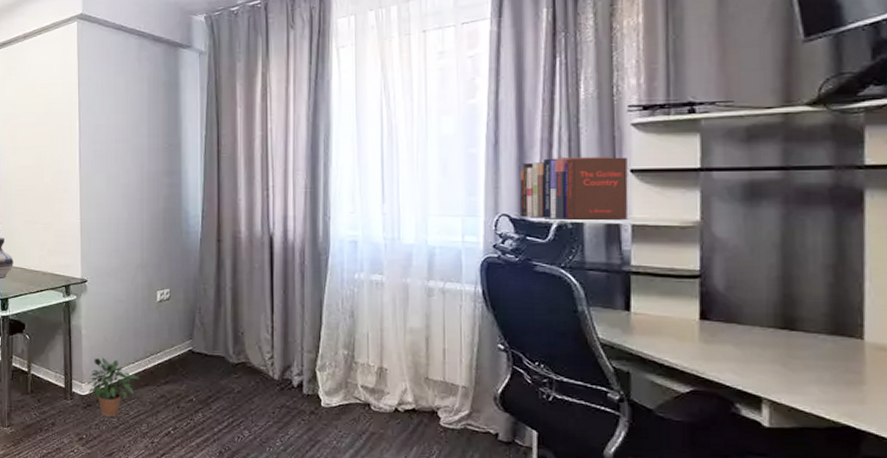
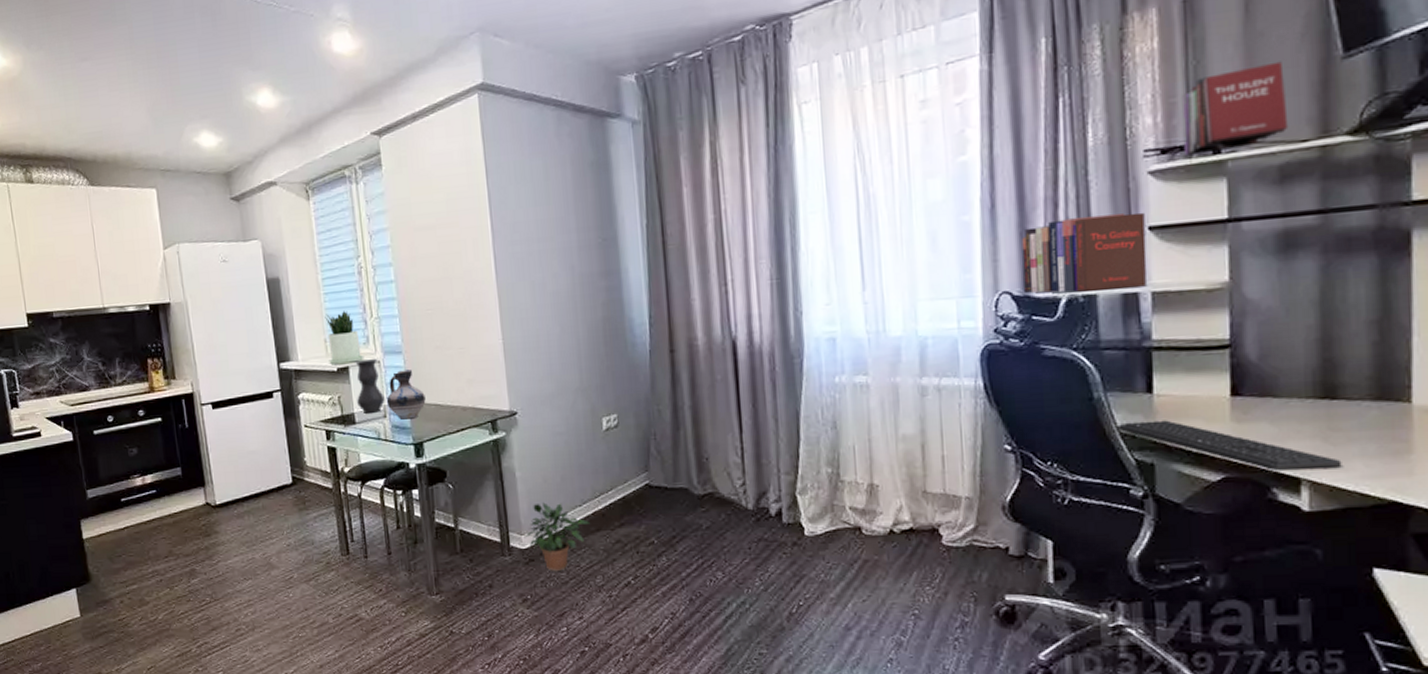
computer keyboard: none [599,334,800,391] -> present [1118,420,1342,472]
books: none [663,40,755,113] -> present [1182,61,1289,156]

